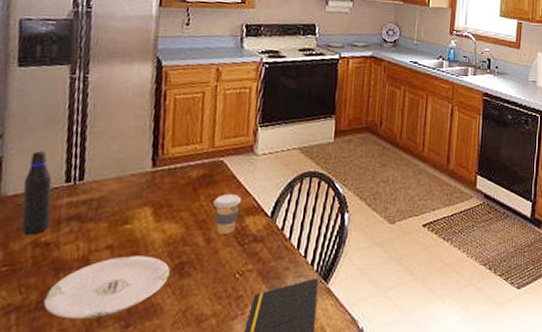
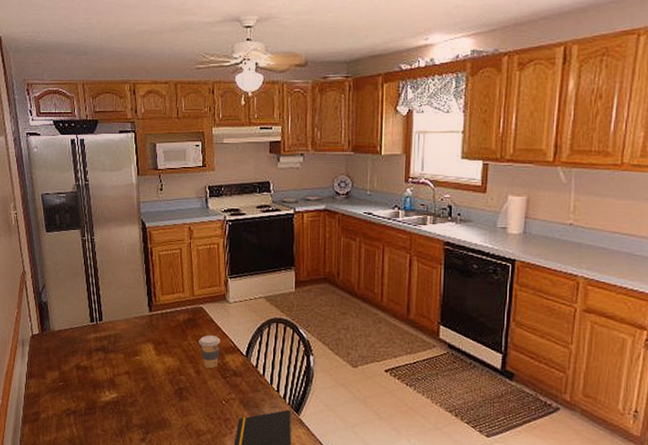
water bottle: present [21,151,52,236] -> none [63,298,85,361]
plate: present [43,256,170,319] -> none [89,380,172,425]

